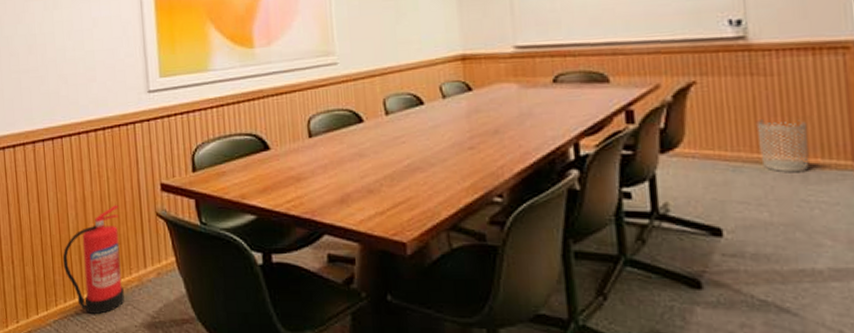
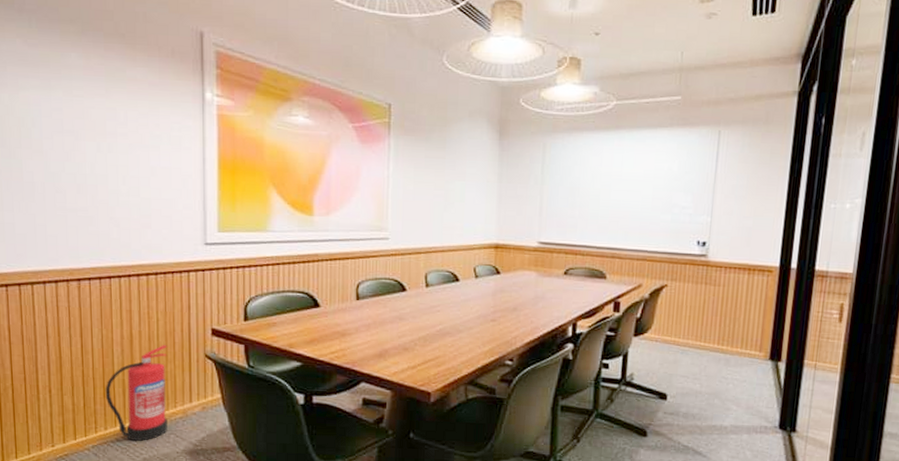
waste bin: present [756,120,809,173] -> none [701,317,736,358]

